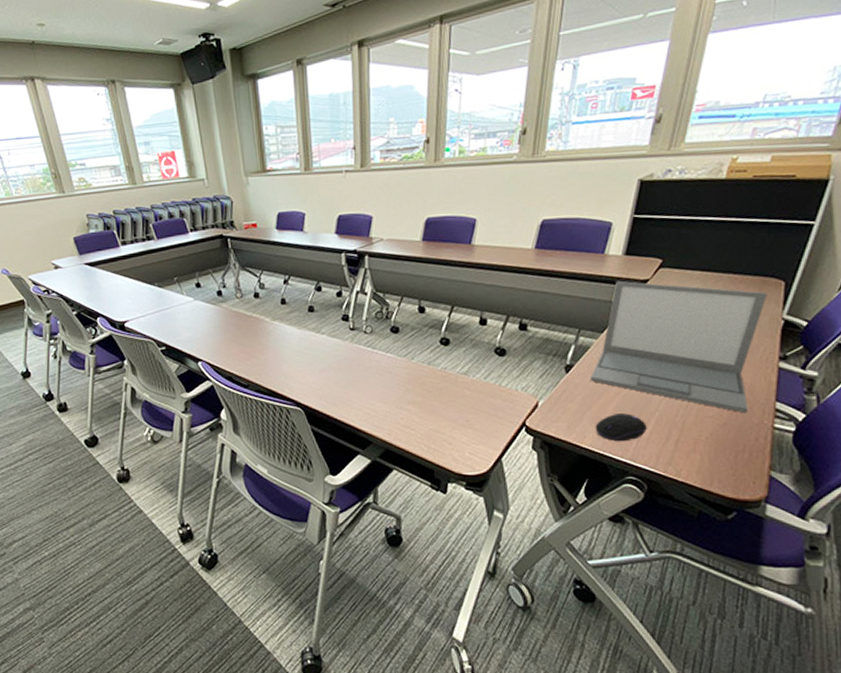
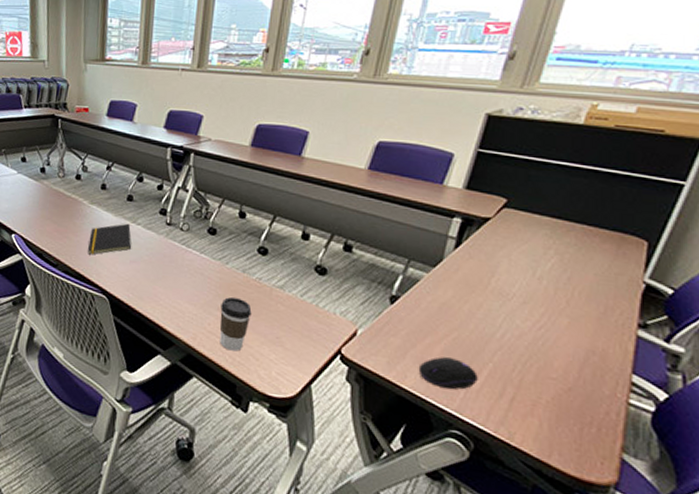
notepad: none [276,334,318,371] -> present [88,223,131,255]
coffee cup: none [411,389,441,440] -> present [219,296,252,351]
laptop: present [591,280,767,414] -> none [418,214,626,382]

